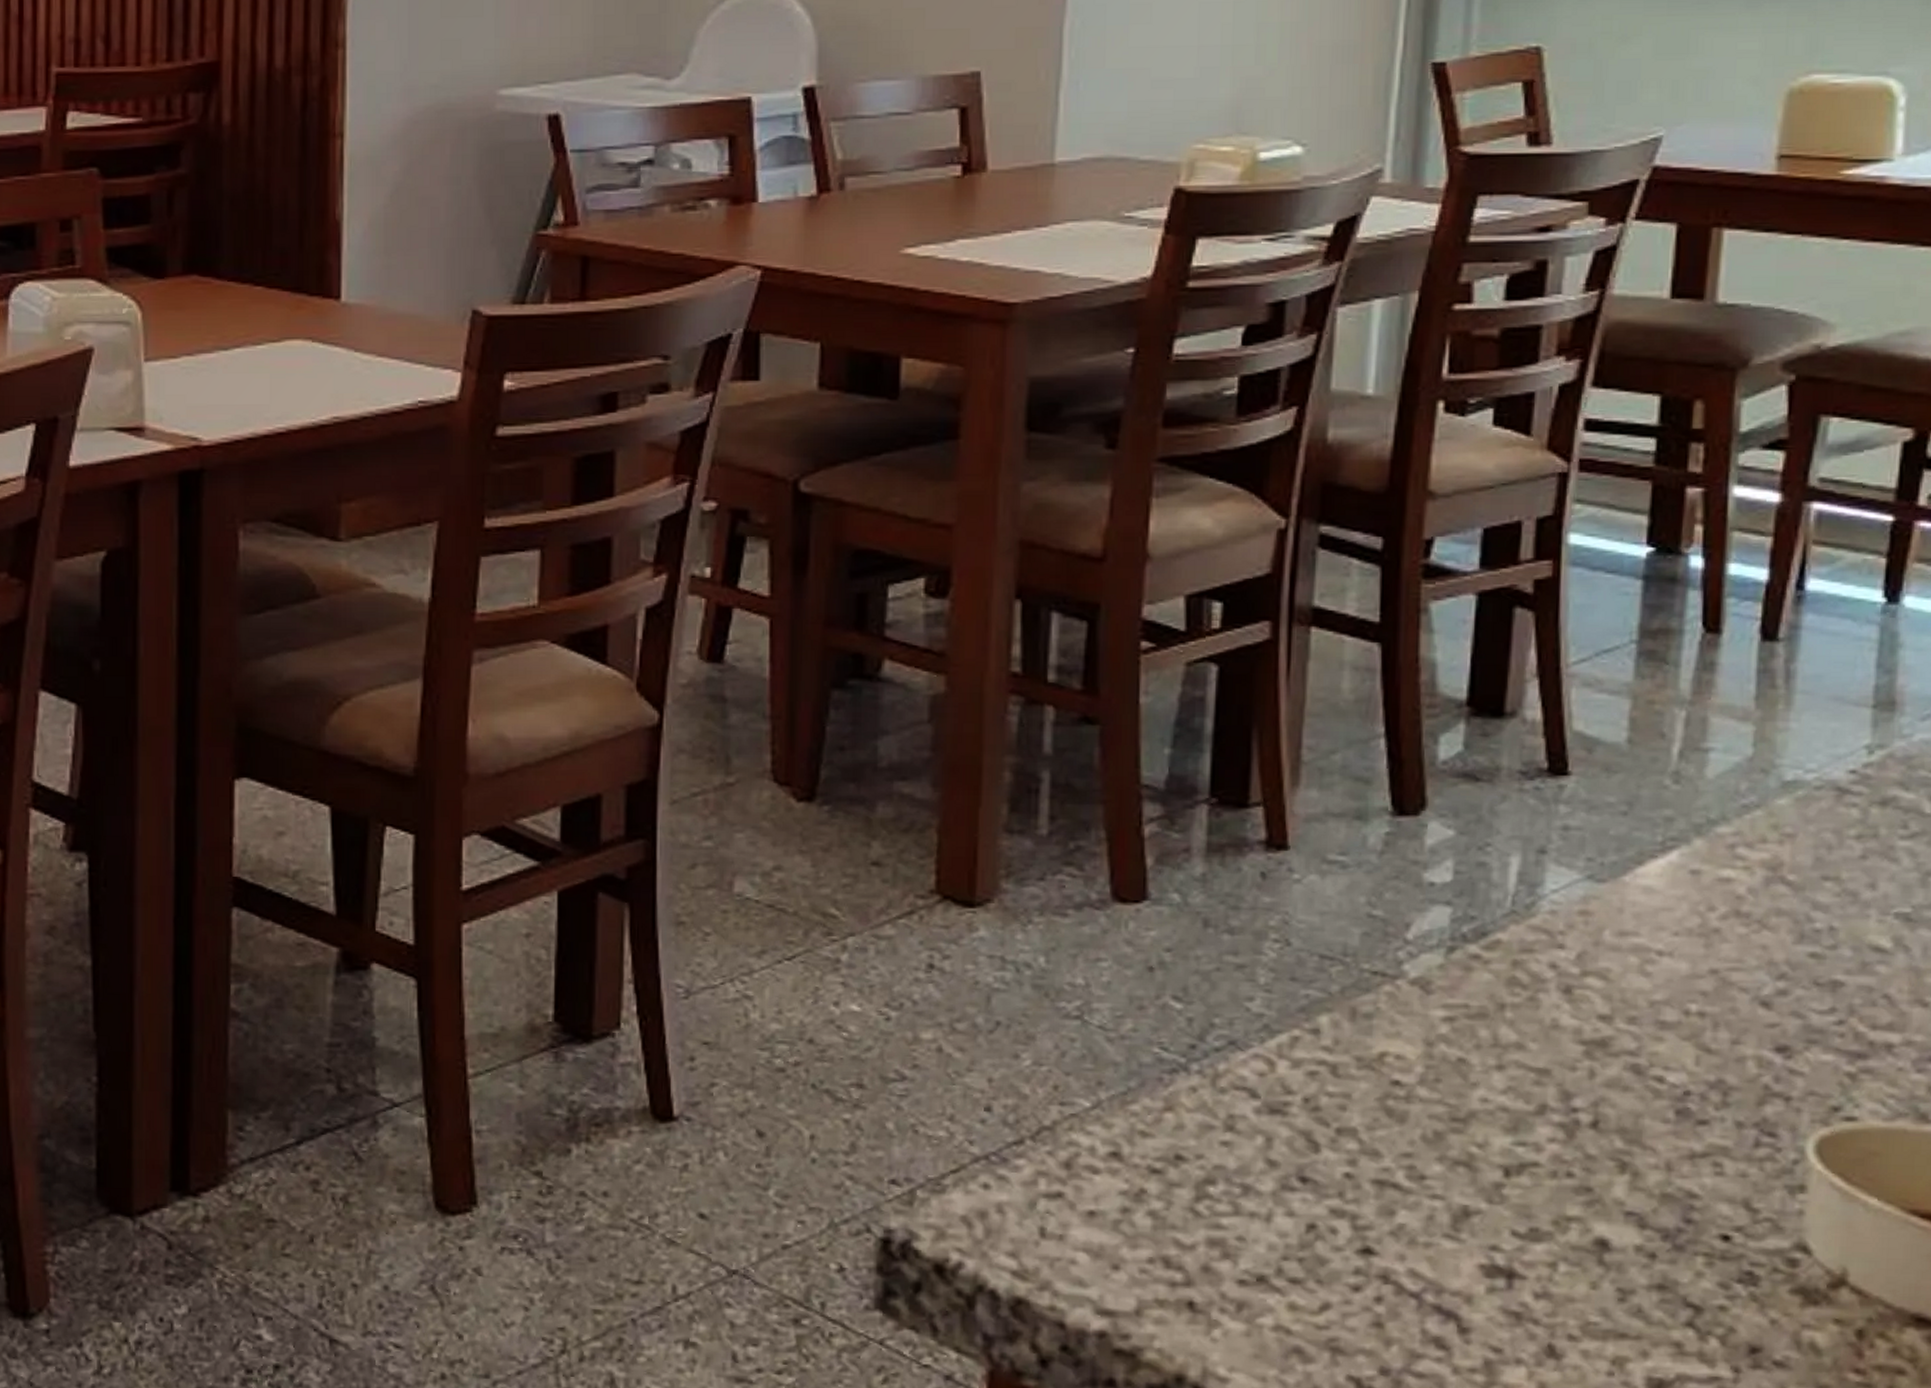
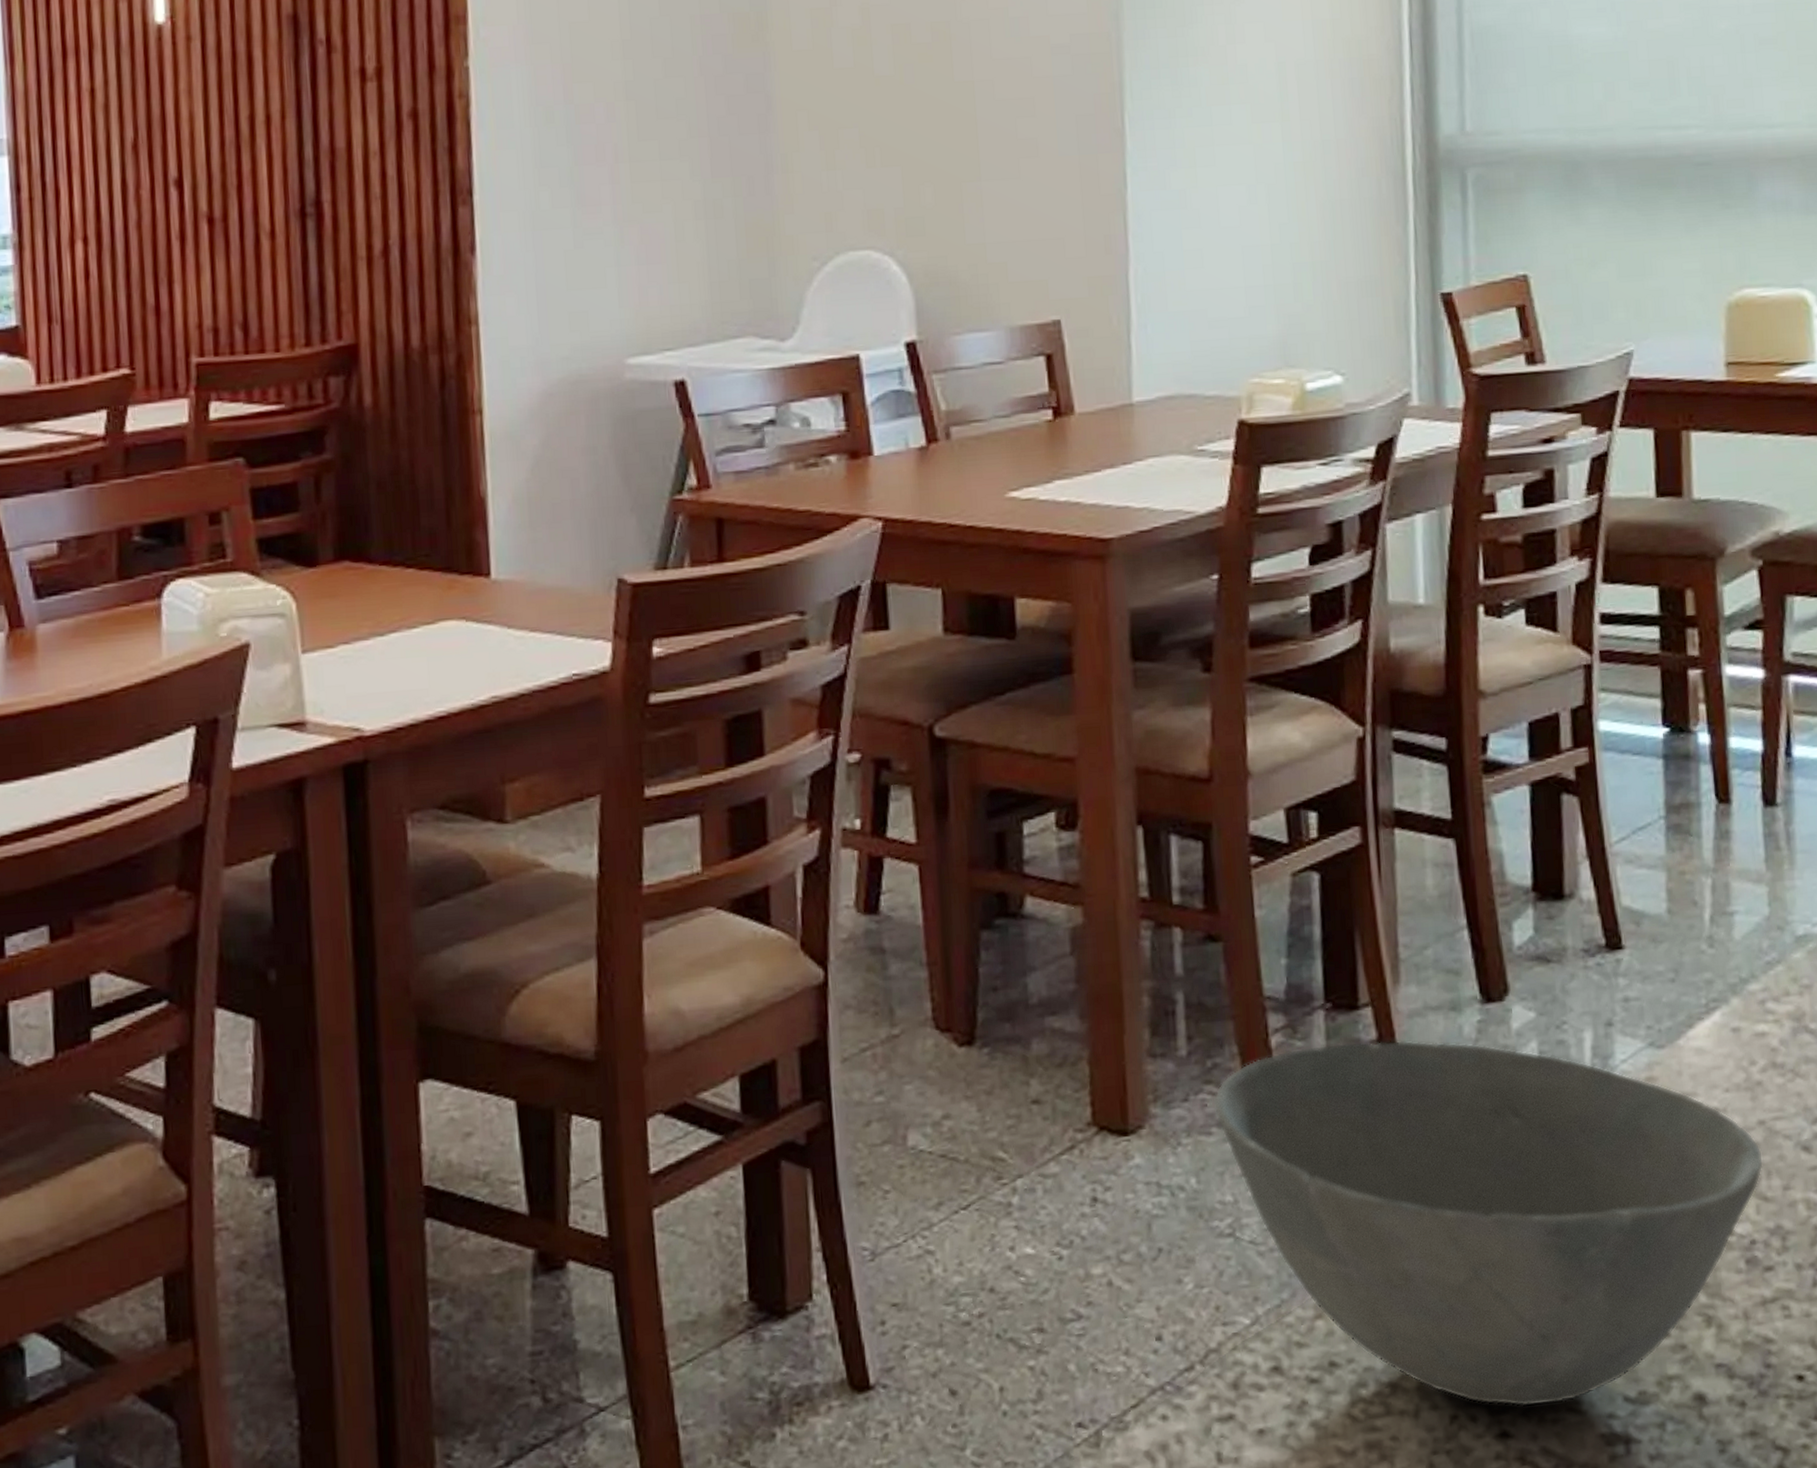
bowl: none [1073,839,1712,1228] -> present [1214,1040,1764,1407]

